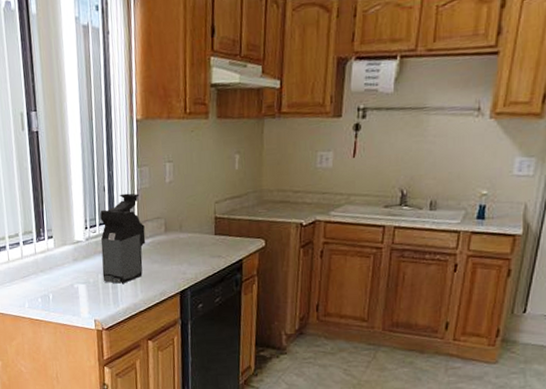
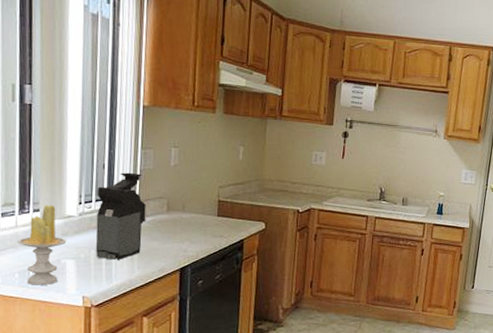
candle: none [38,231,78,309] -> present [18,204,67,285]

